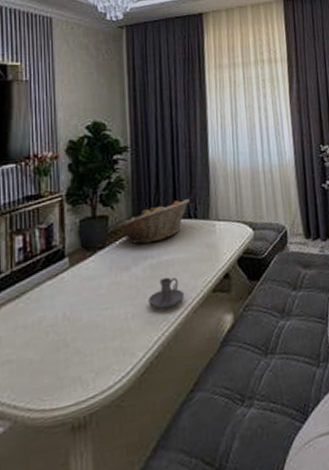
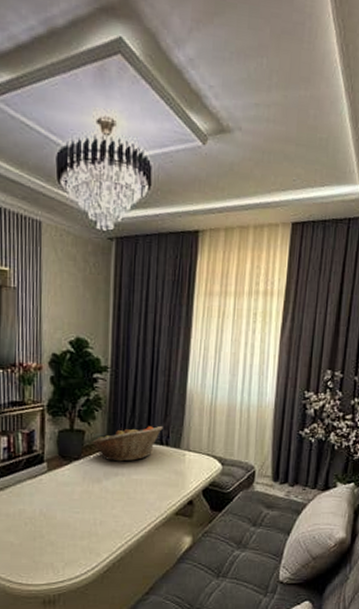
candle holder: present [148,277,184,309] -> none [115,494,148,521]

